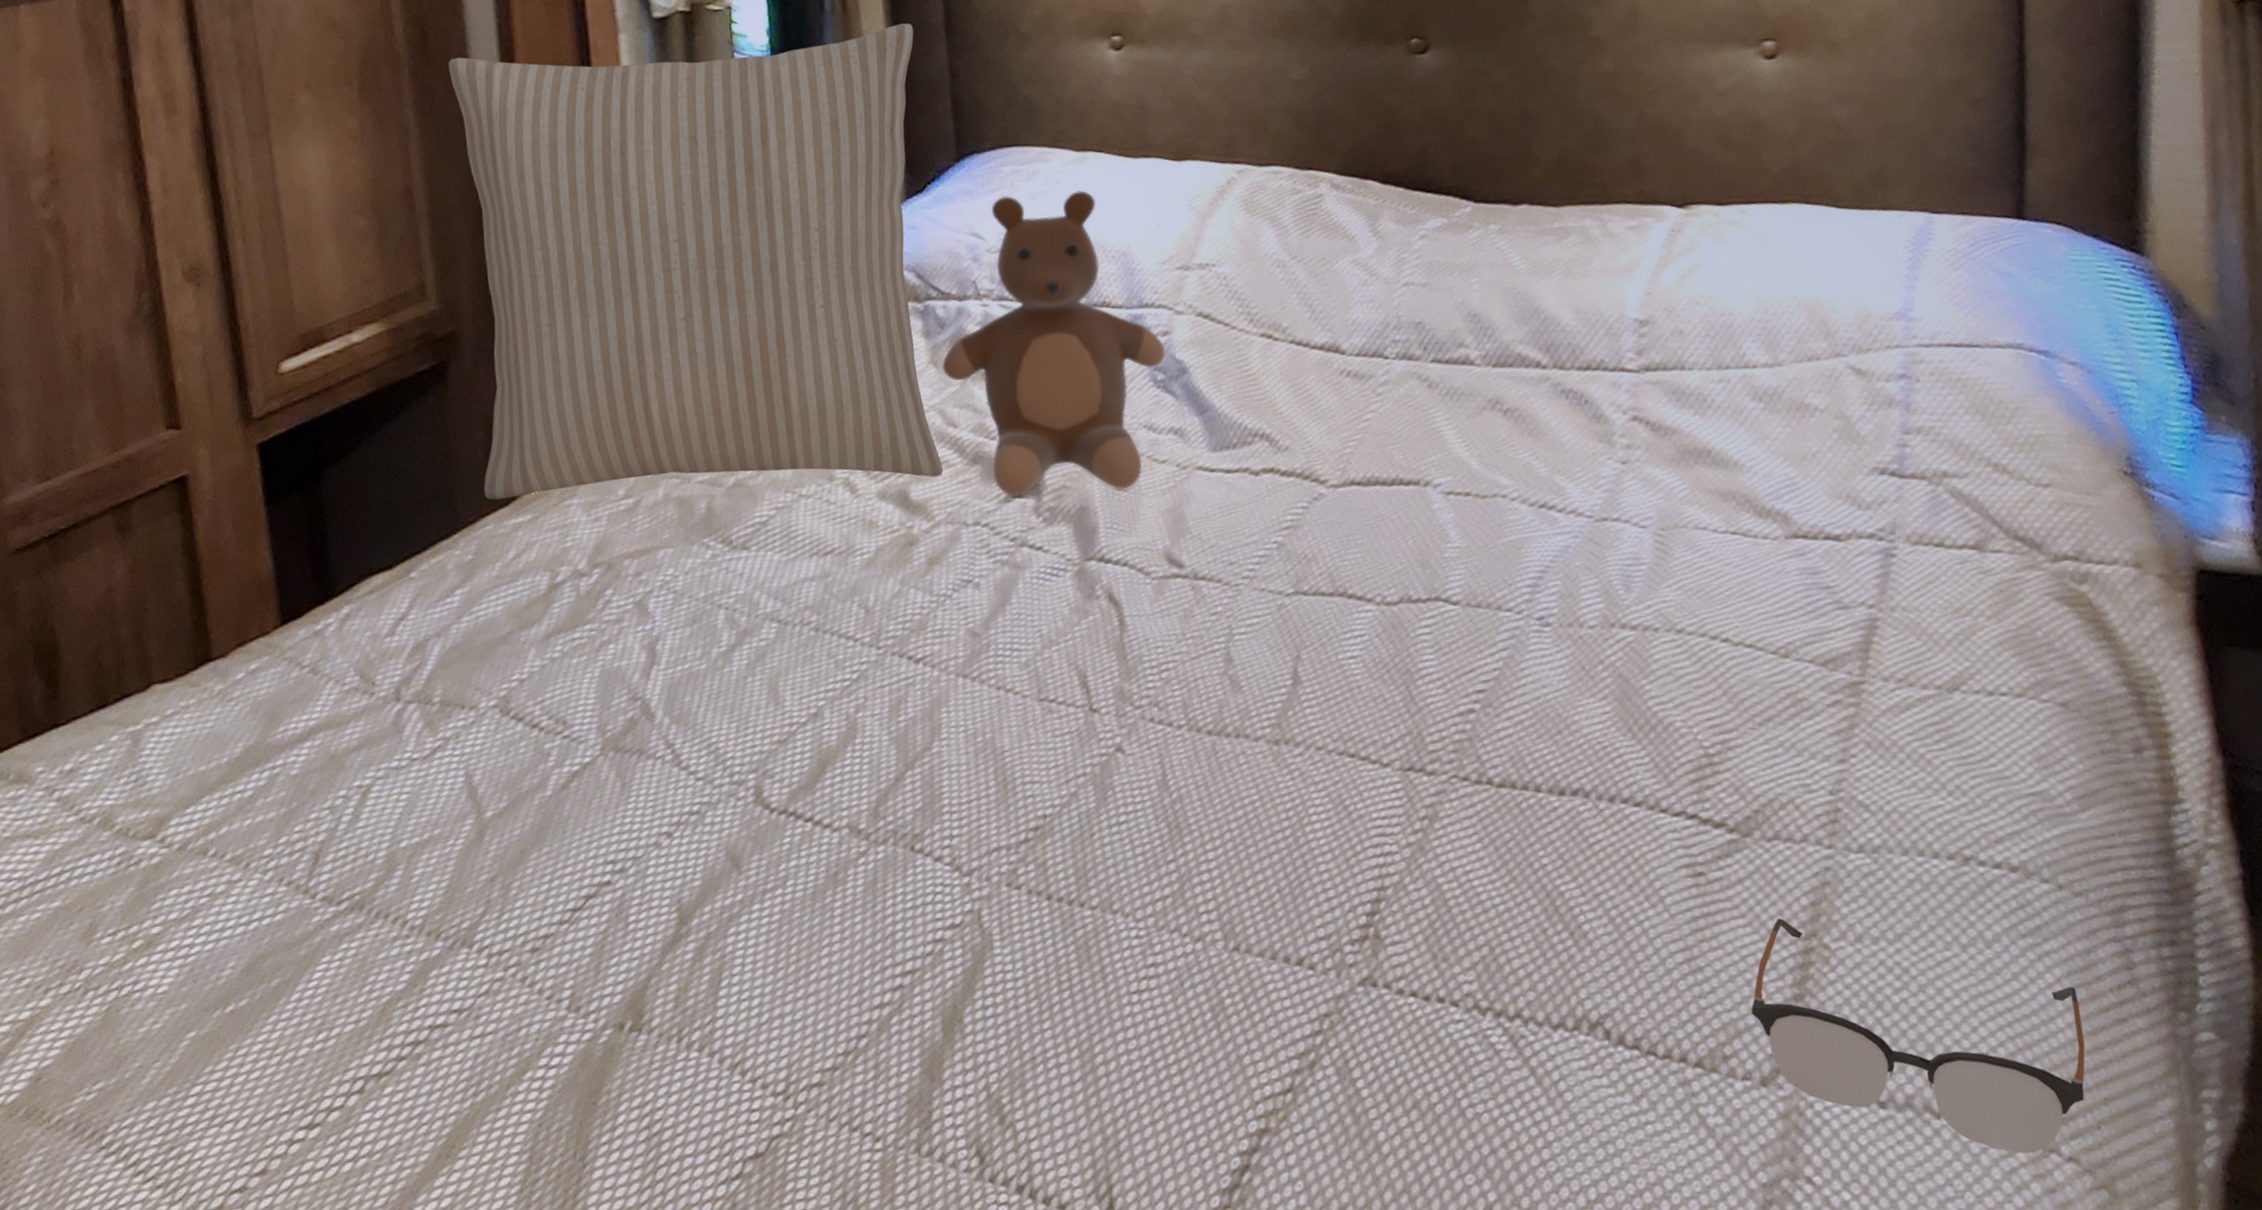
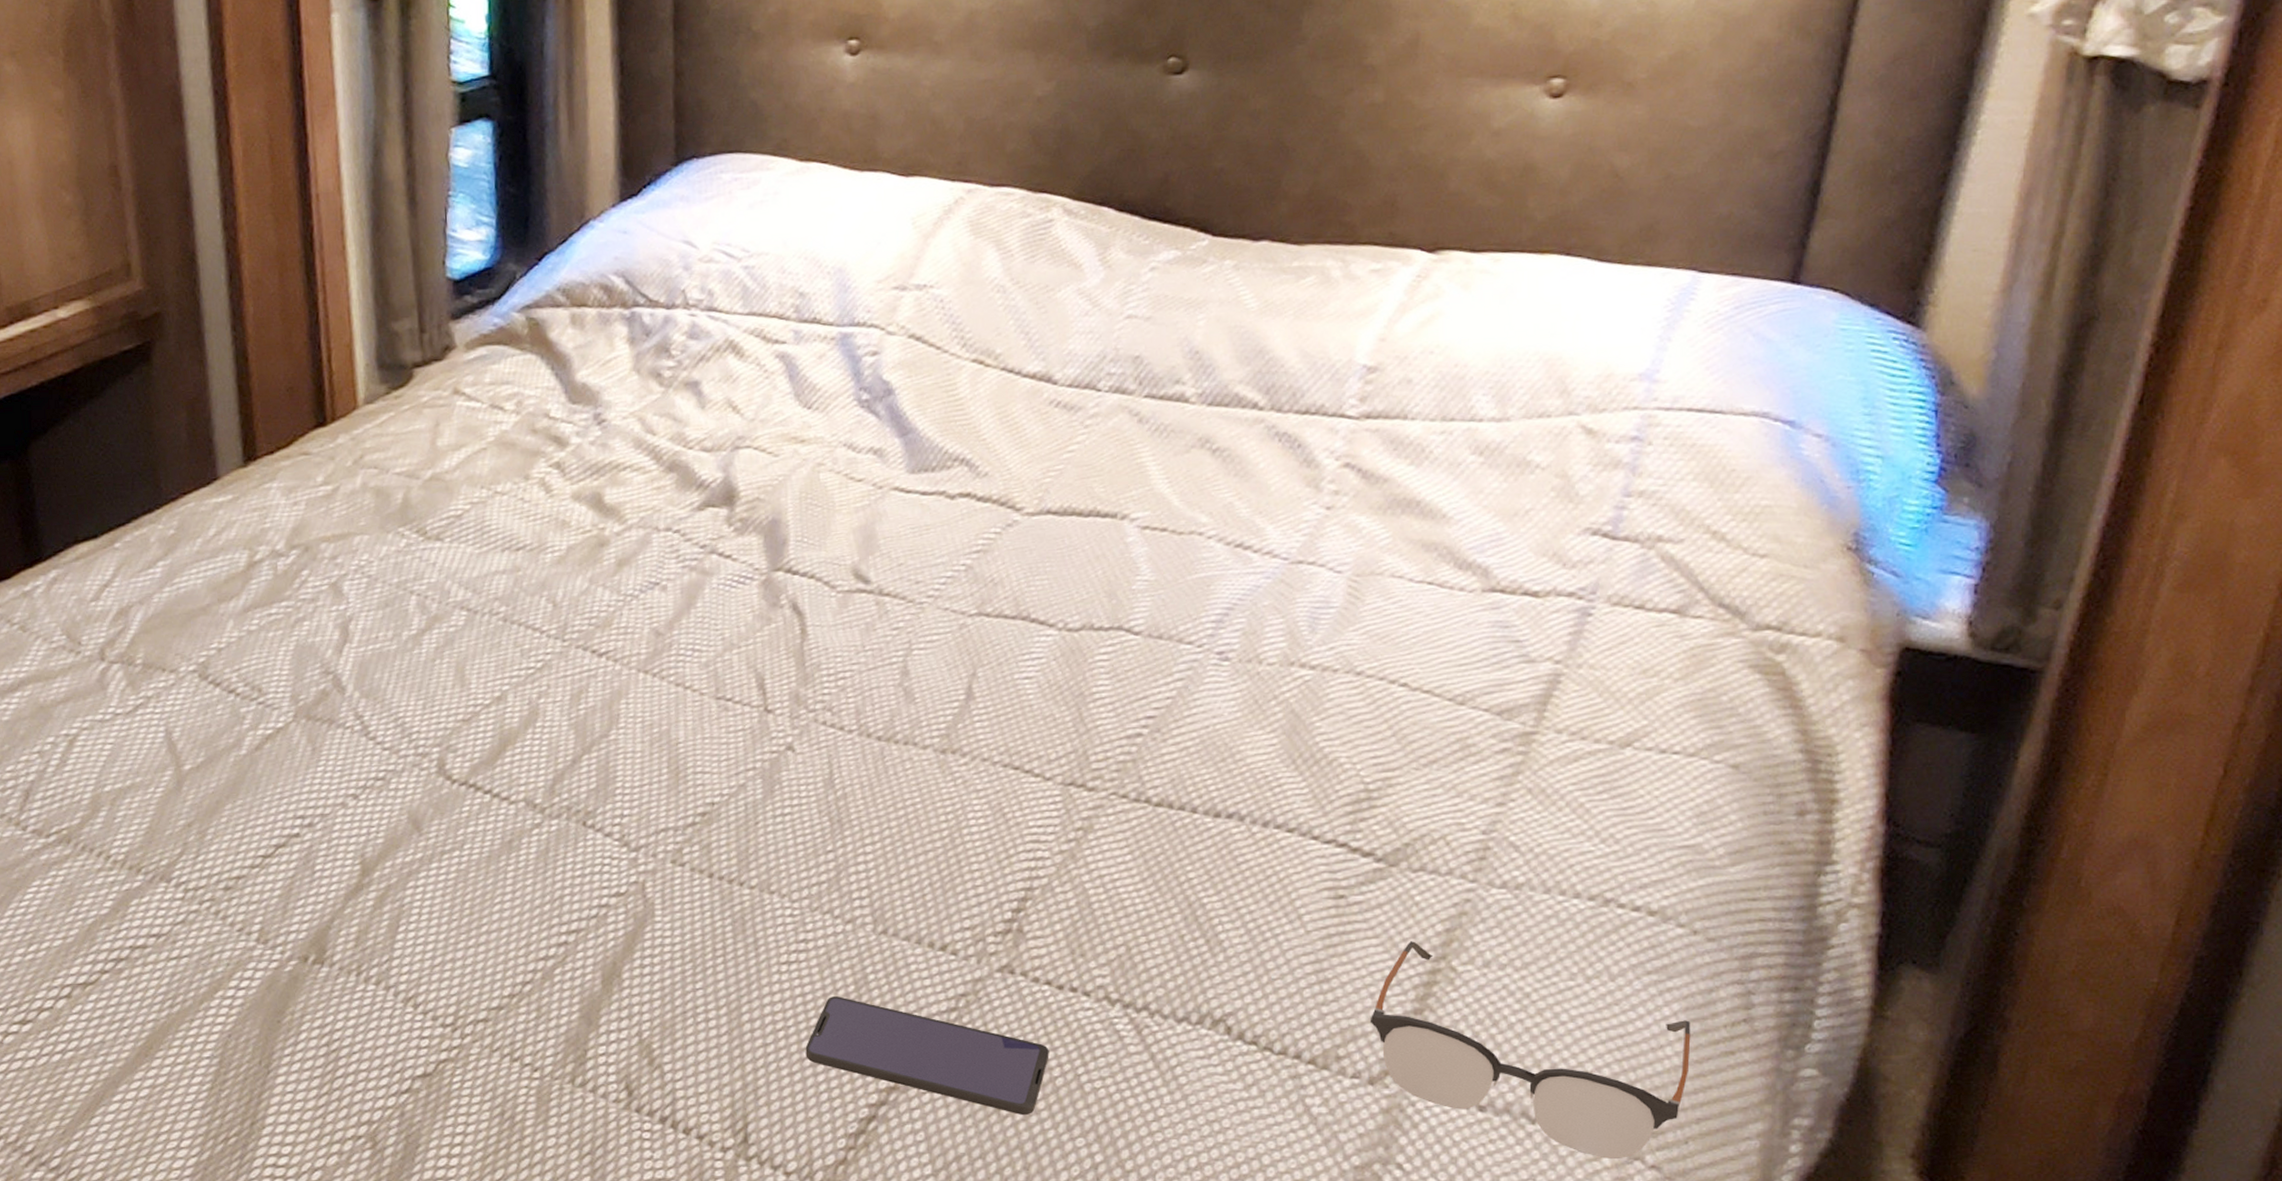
pillow: present [448,23,943,500] -> none [155,15,640,482]
teddy bear: present [942,190,1166,497] -> none [645,202,874,505]
smartphone: none [1165,1027,1425,1152] -> present [805,996,1049,1116]

